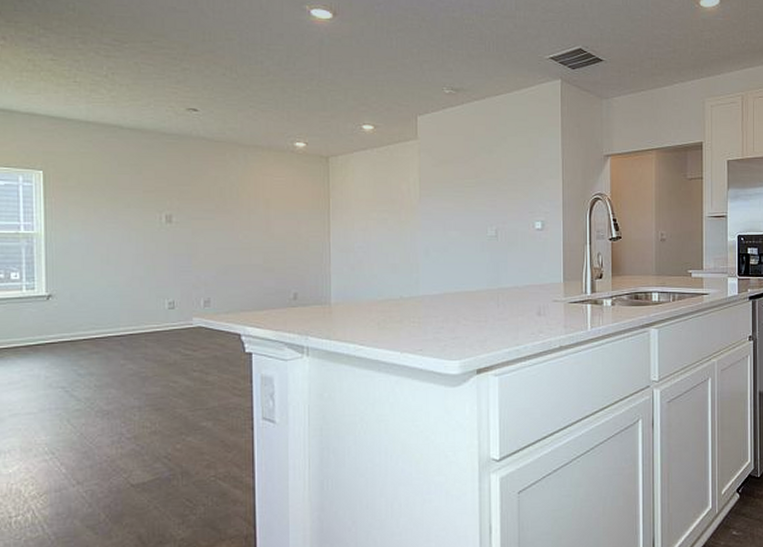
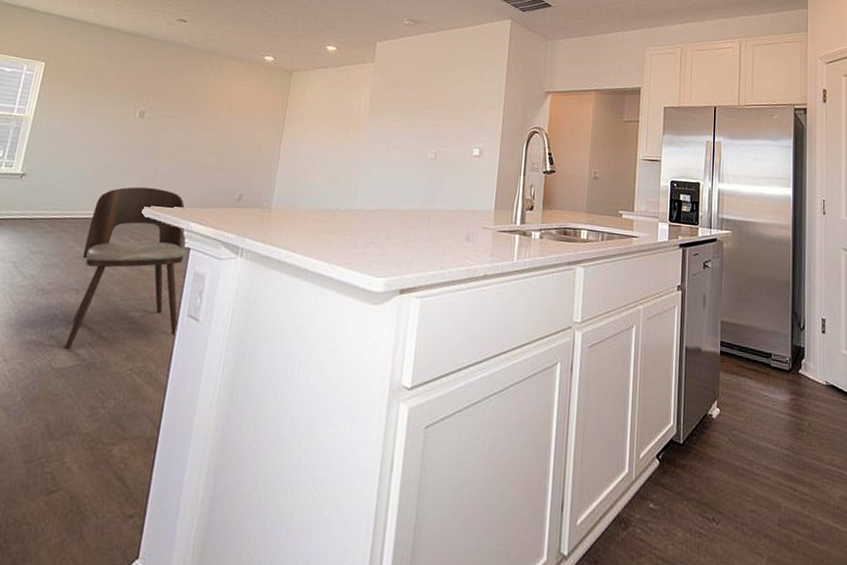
dining chair: none [136,296,255,465] -> present [64,187,186,349]

